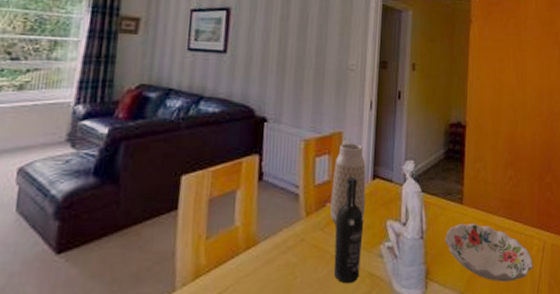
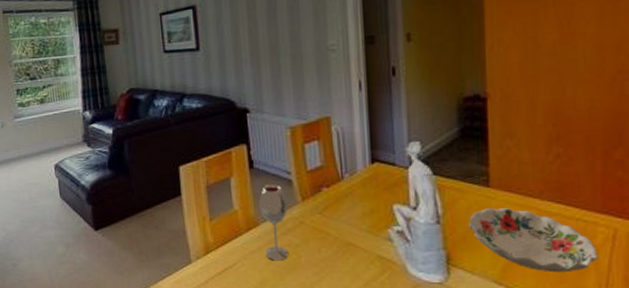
wineglass: none [261,199,291,284] -> present [259,185,288,261]
vase: present [330,143,366,225] -> none [325,127,366,209]
wine bottle: present [333,176,364,284] -> none [333,161,368,265]

